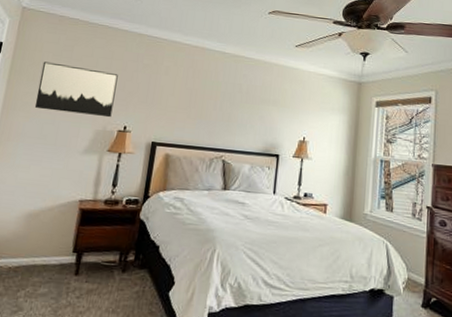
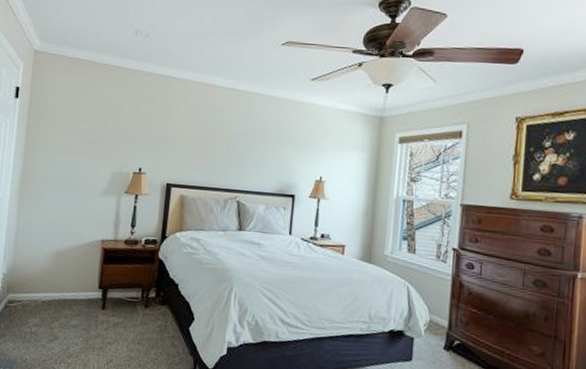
wall art: present [34,61,118,118] -> none [53,105,131,160]

